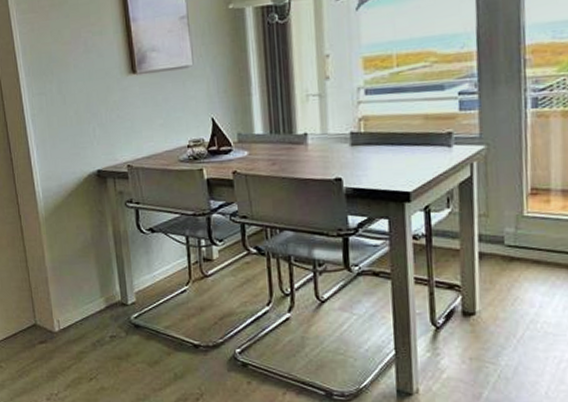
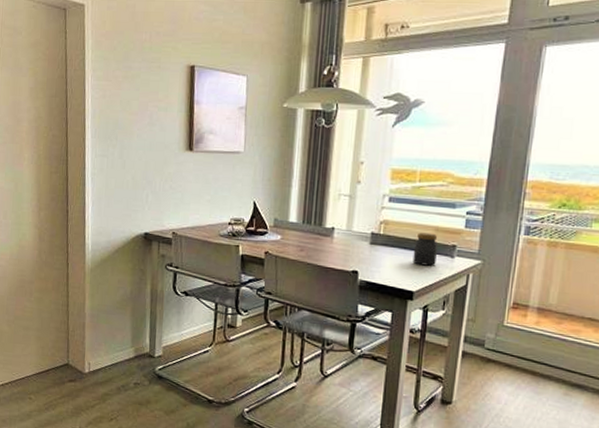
jar: none [402,122,432,161] -> present [413,232,439,266]

